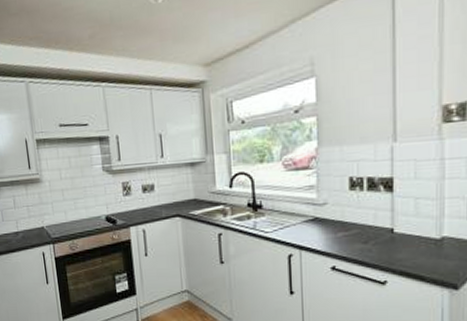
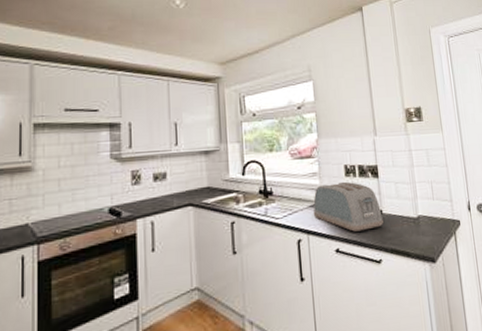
toaster: none [307,195,393,250] -> present [313,181,383,232]

